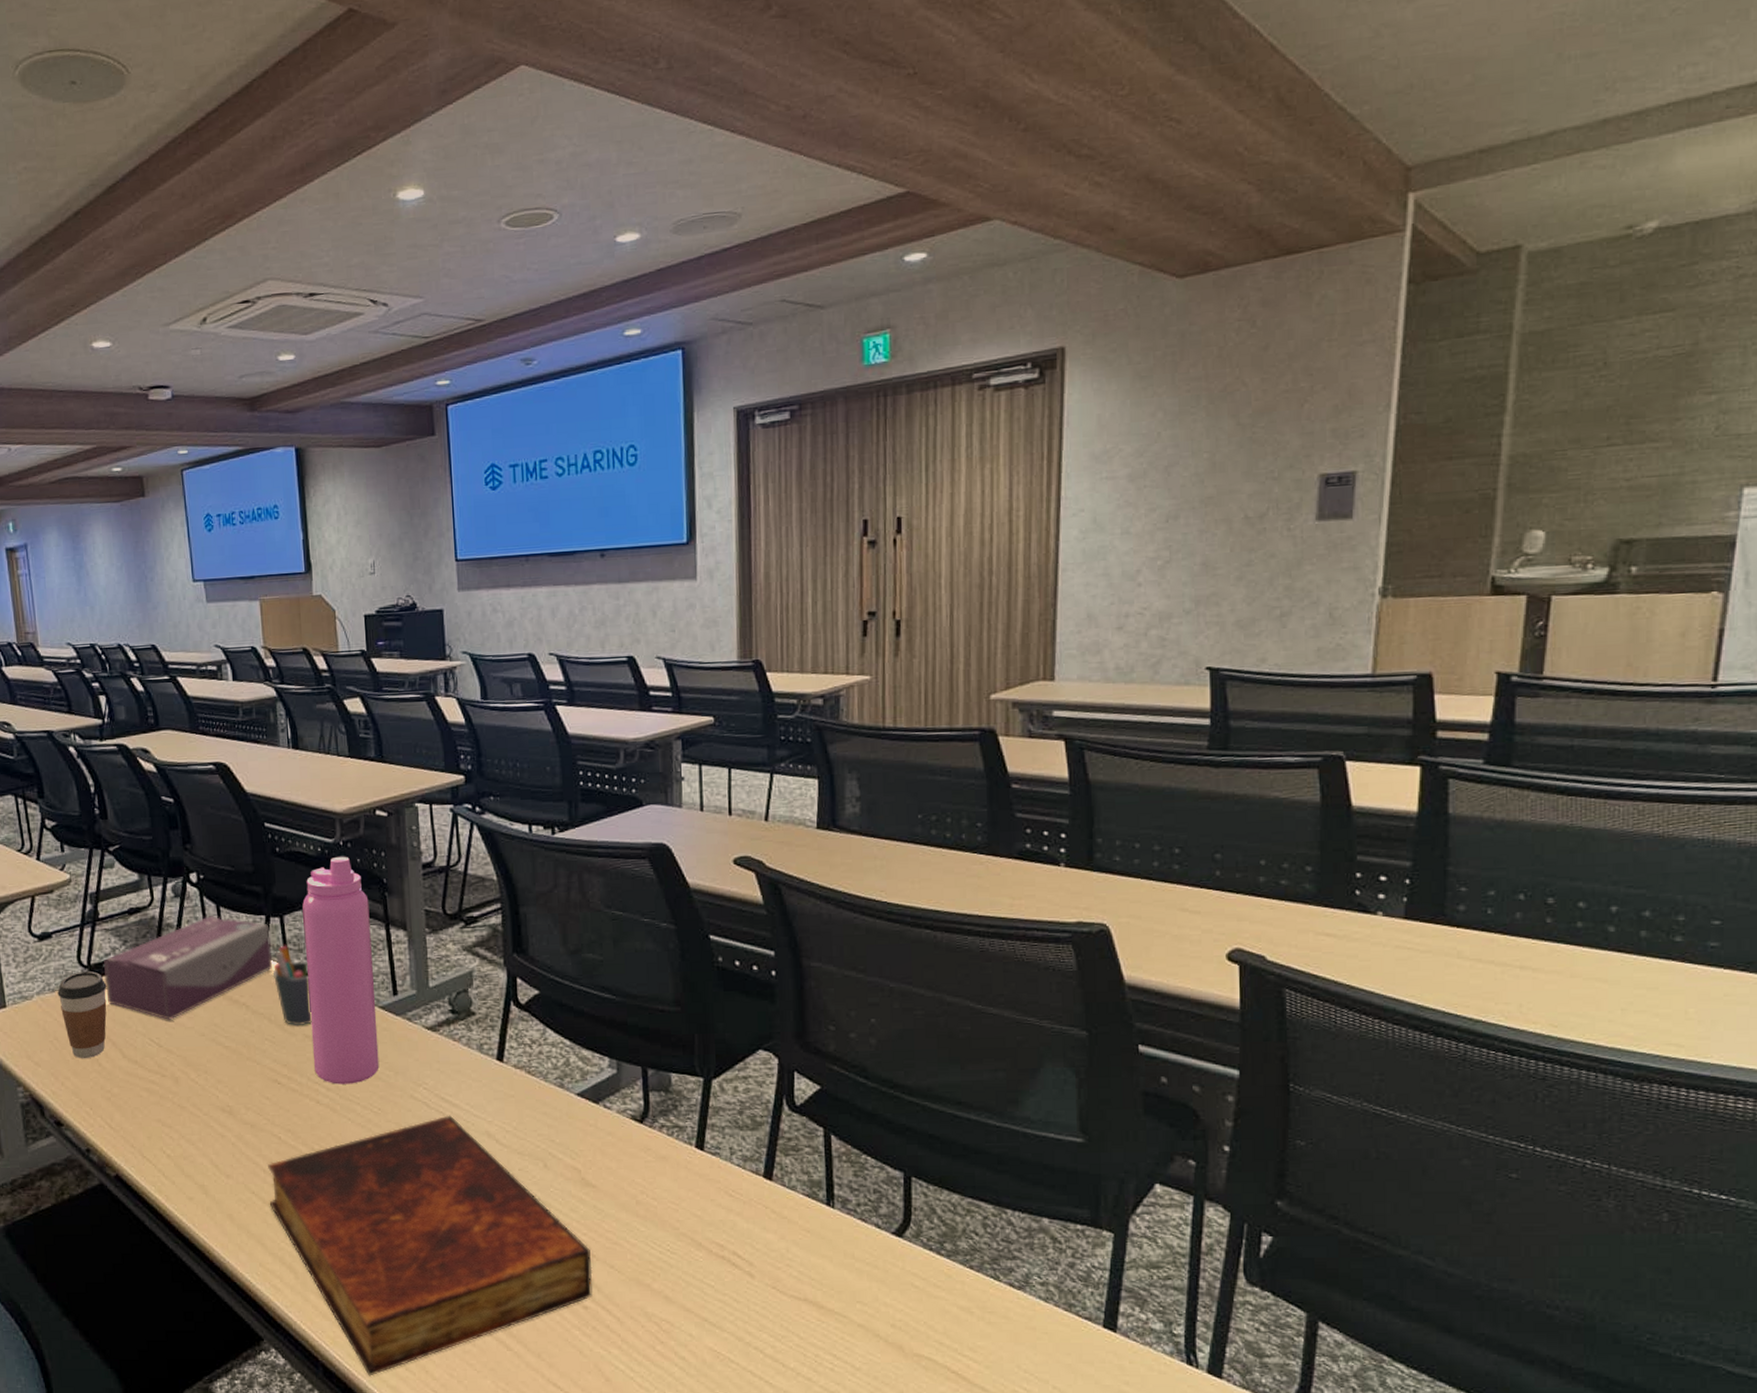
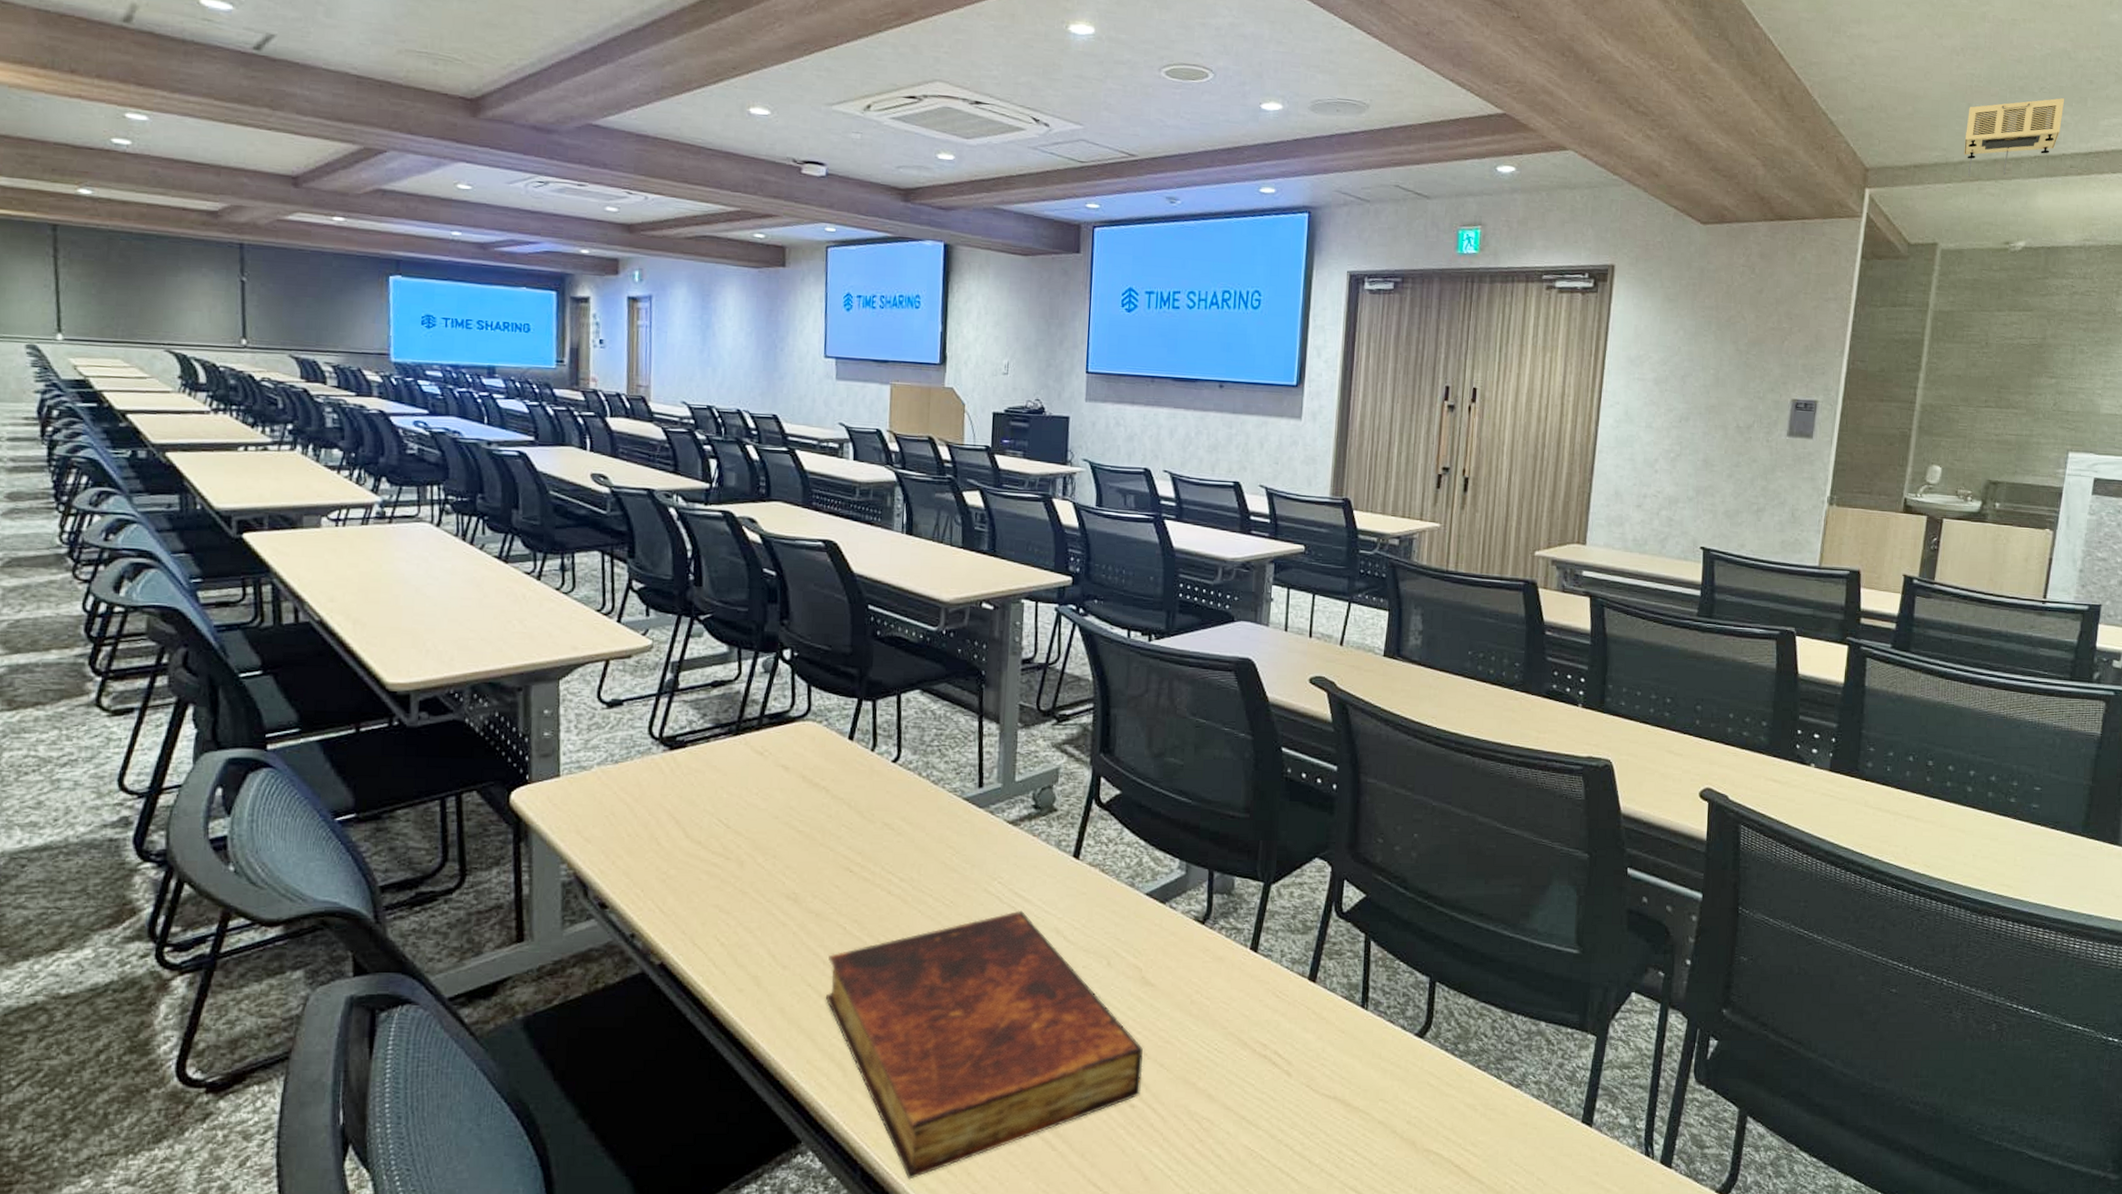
coffee cup: present [57,971,107,1059] -> none [621,744,678,837]
tissue box: present [104,916,272,1020] -> none [676,695,861,800]
pen holder: present [272,945,312,1026] -> none [858,730,896,814]
water bottle: present [302,856,380,1085] -> none [890,645,965,875]
projector: none [1555,16,1713,151] -> present [1964,98,2065,177]

